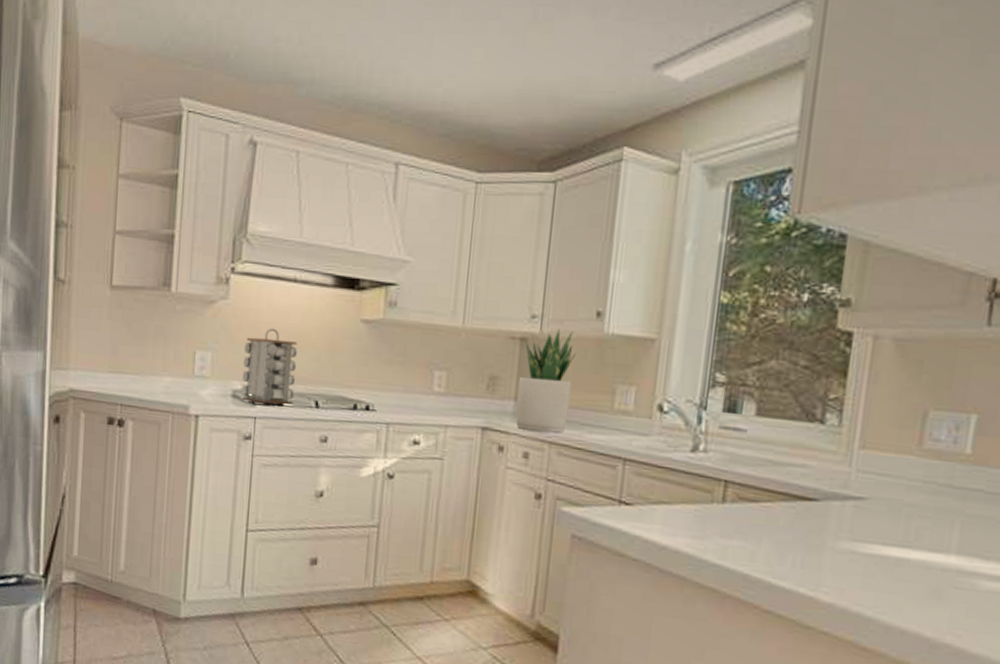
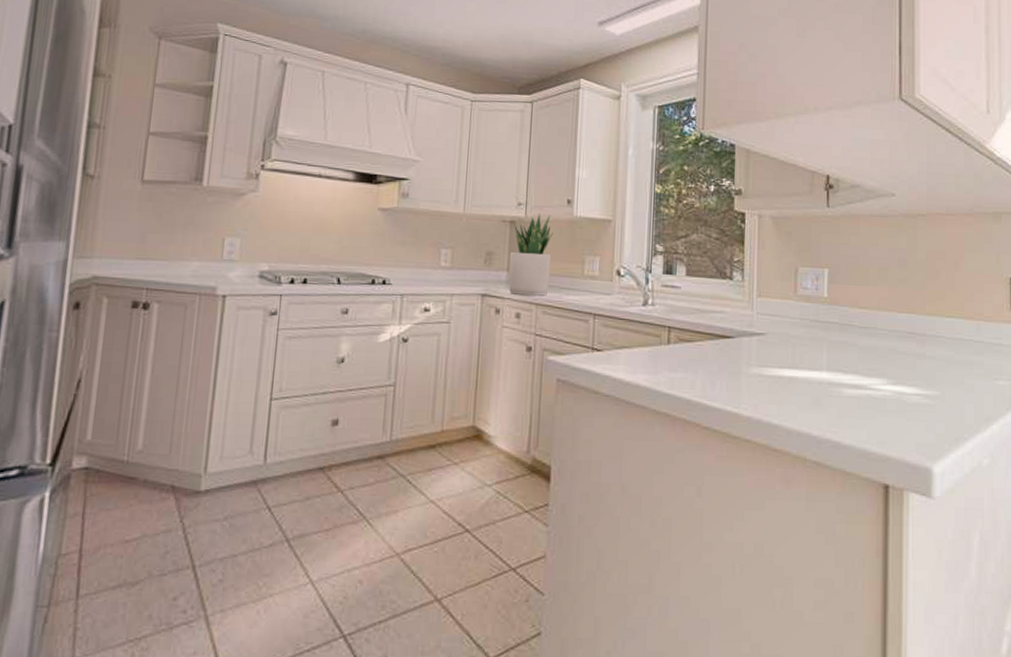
spice rack: present [241,328,298,406] -> none [268,216,322,284]

